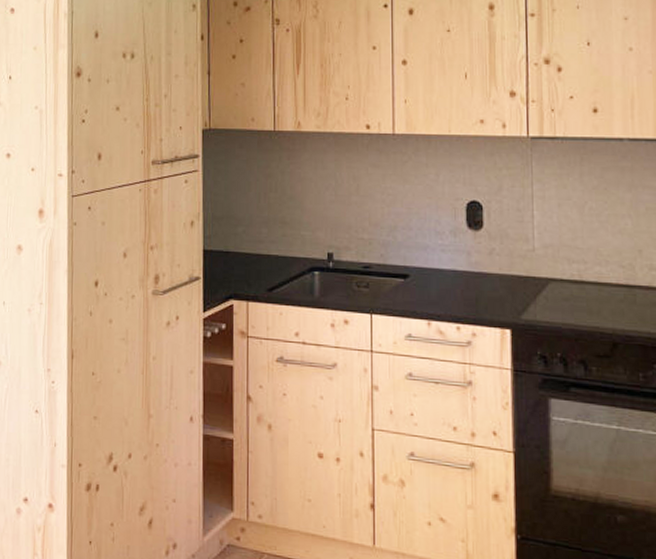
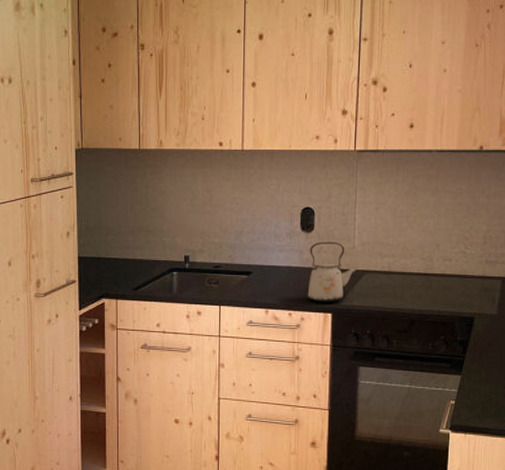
kettle: none [478,242,540,317] -> present [307,241,358,303]

